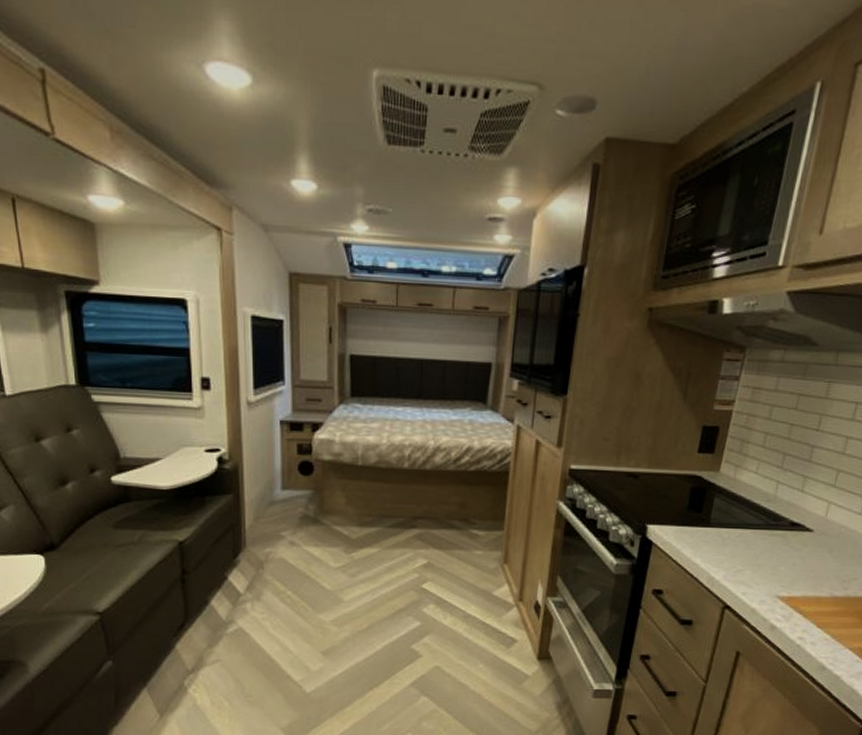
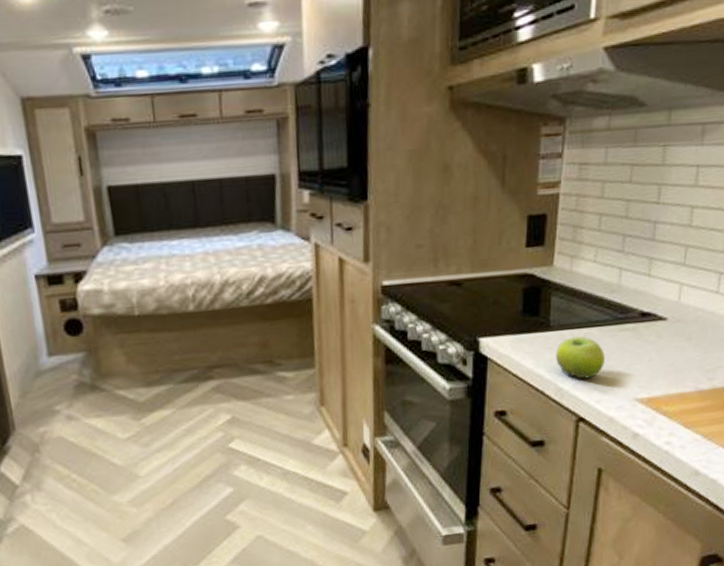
fruit: none [711,535,755,573] -> present [556,336,605,379]

